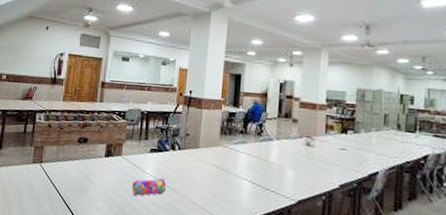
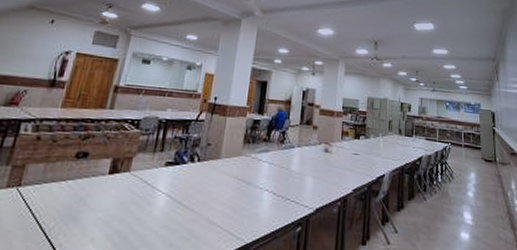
pencil case: present [131,177,166,196] -> none [138,195,181,219]

